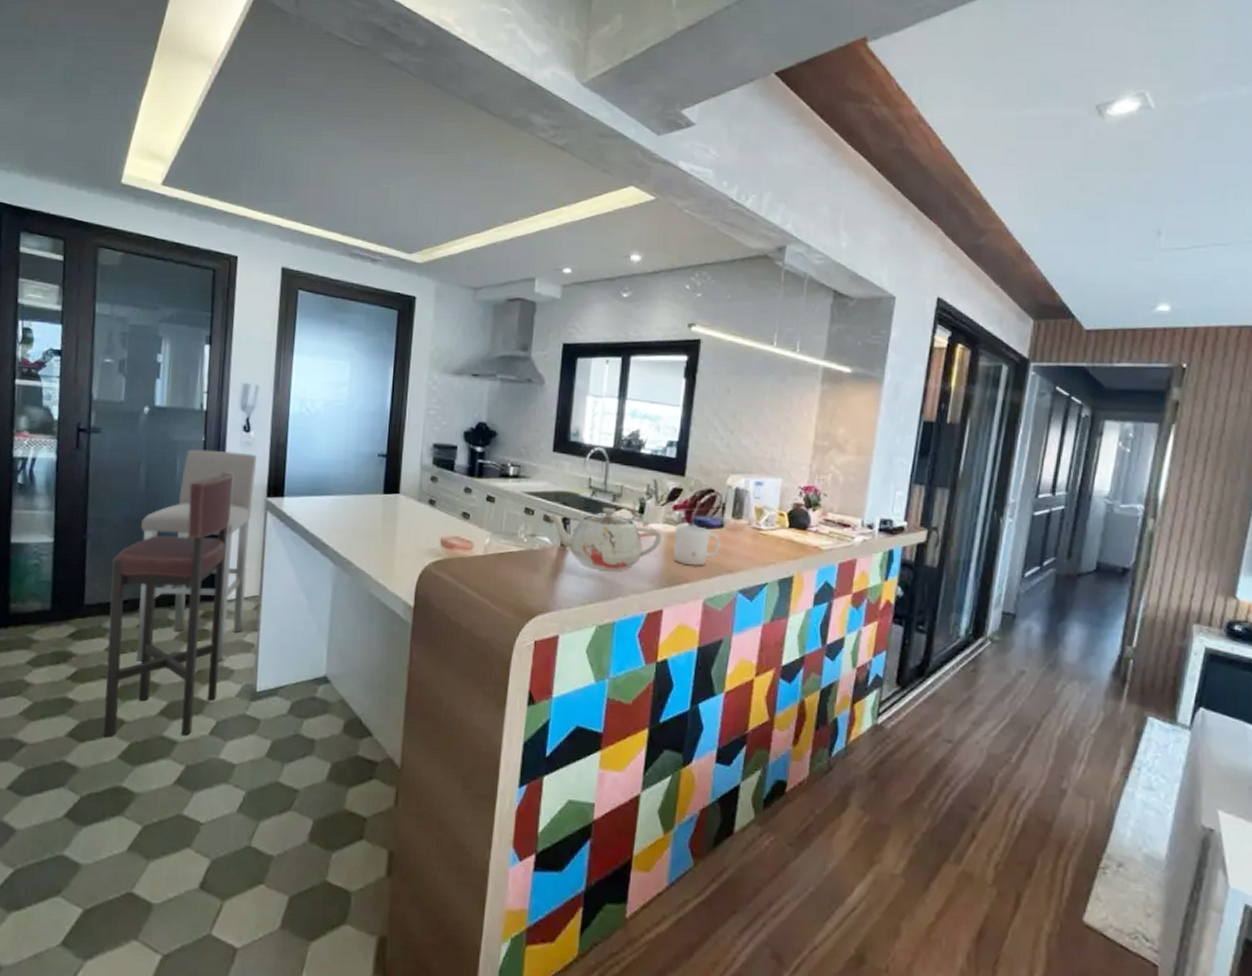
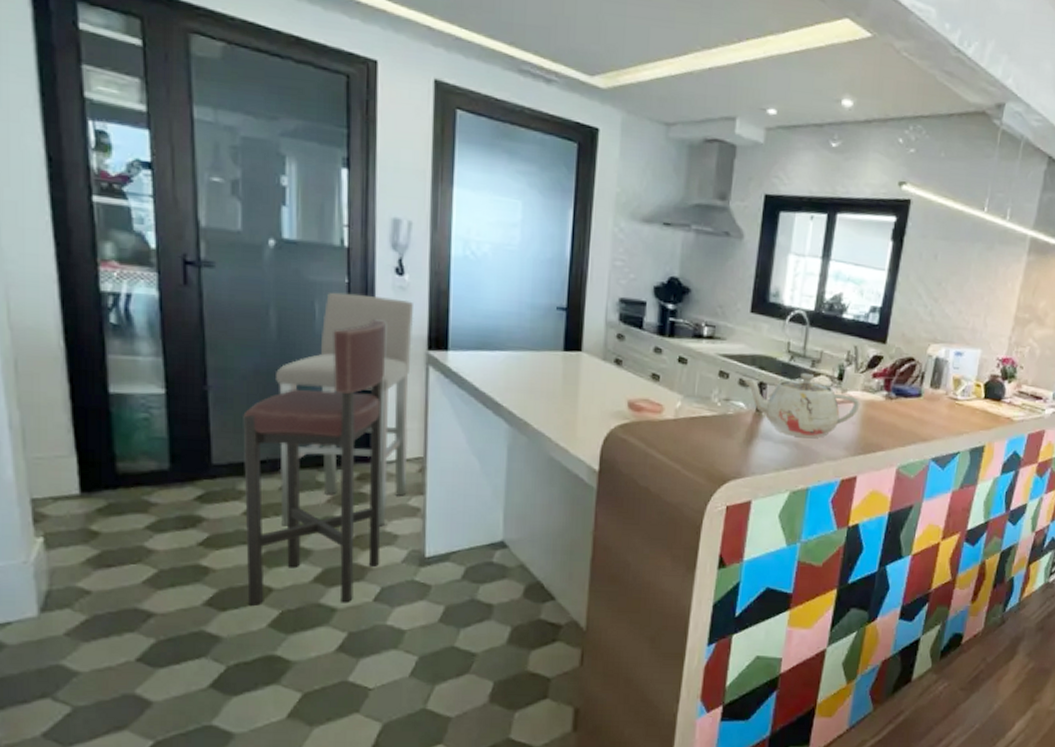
mug: present [673,525,722,566] -> none [869,393,919,435]

